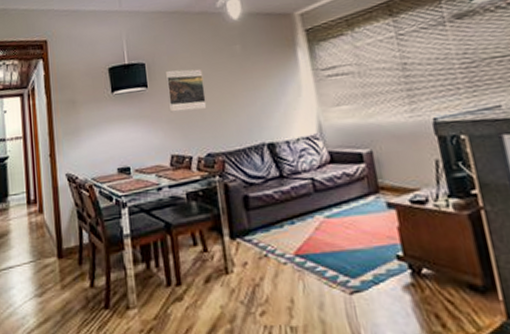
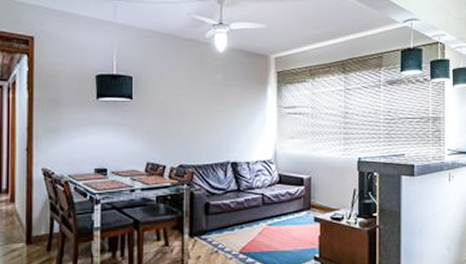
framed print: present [165,68,207,112] -> none [150,87,185,125]

